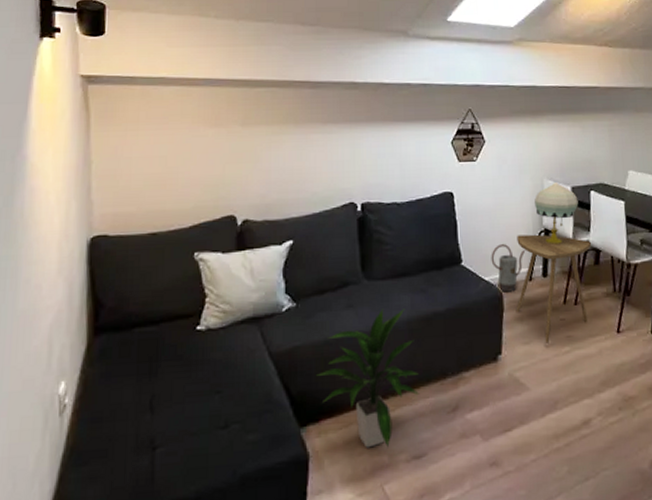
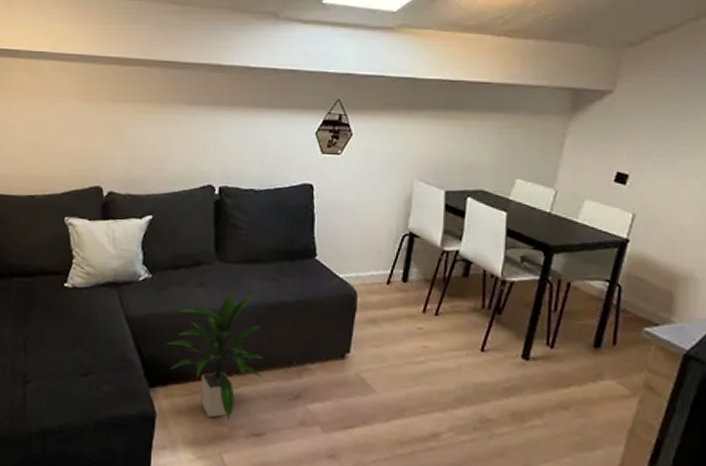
watering can: present [491,244,526,292] -> none [347,243,386,293]
side table: present [515,234,592,343] -> none [369,236,463,350]
table lamp: present [535,183,579,244] -> none [401,185,452,250]

